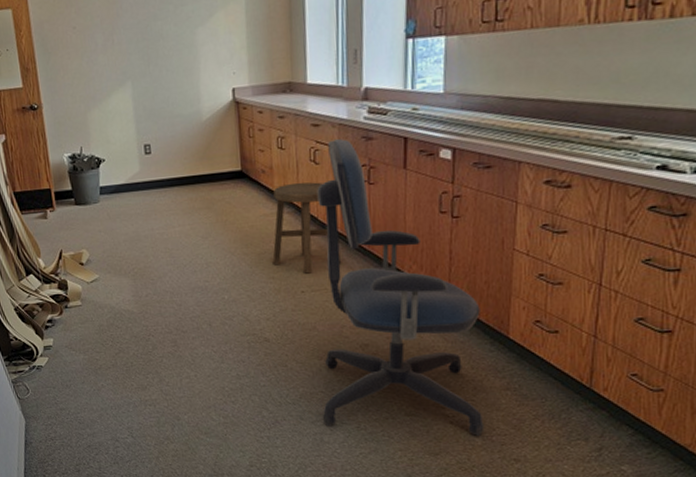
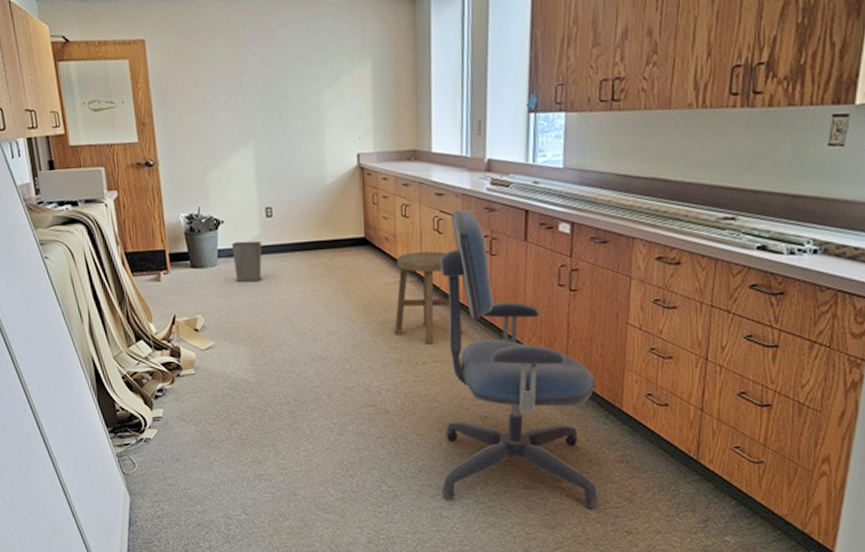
trash can: none [112,177,142,218] -> present [231,240,262,283]

